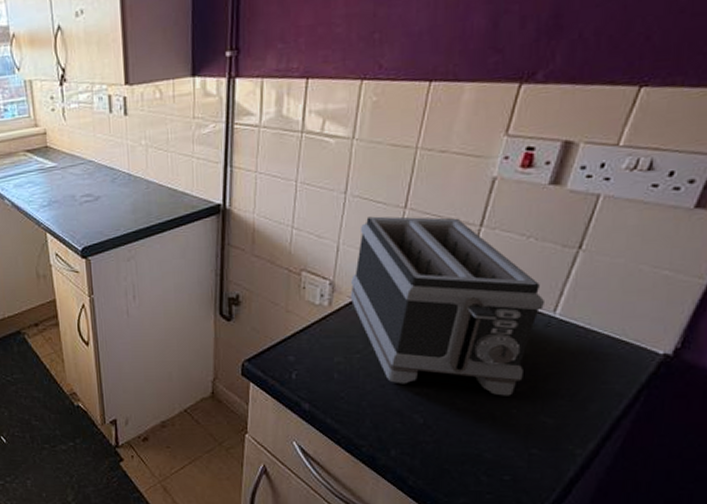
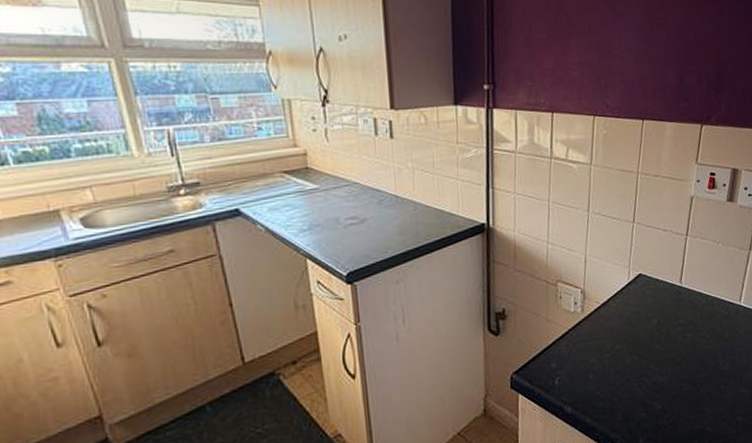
toaster: present [350,216,546,396] -> none [597,229,734,377]

